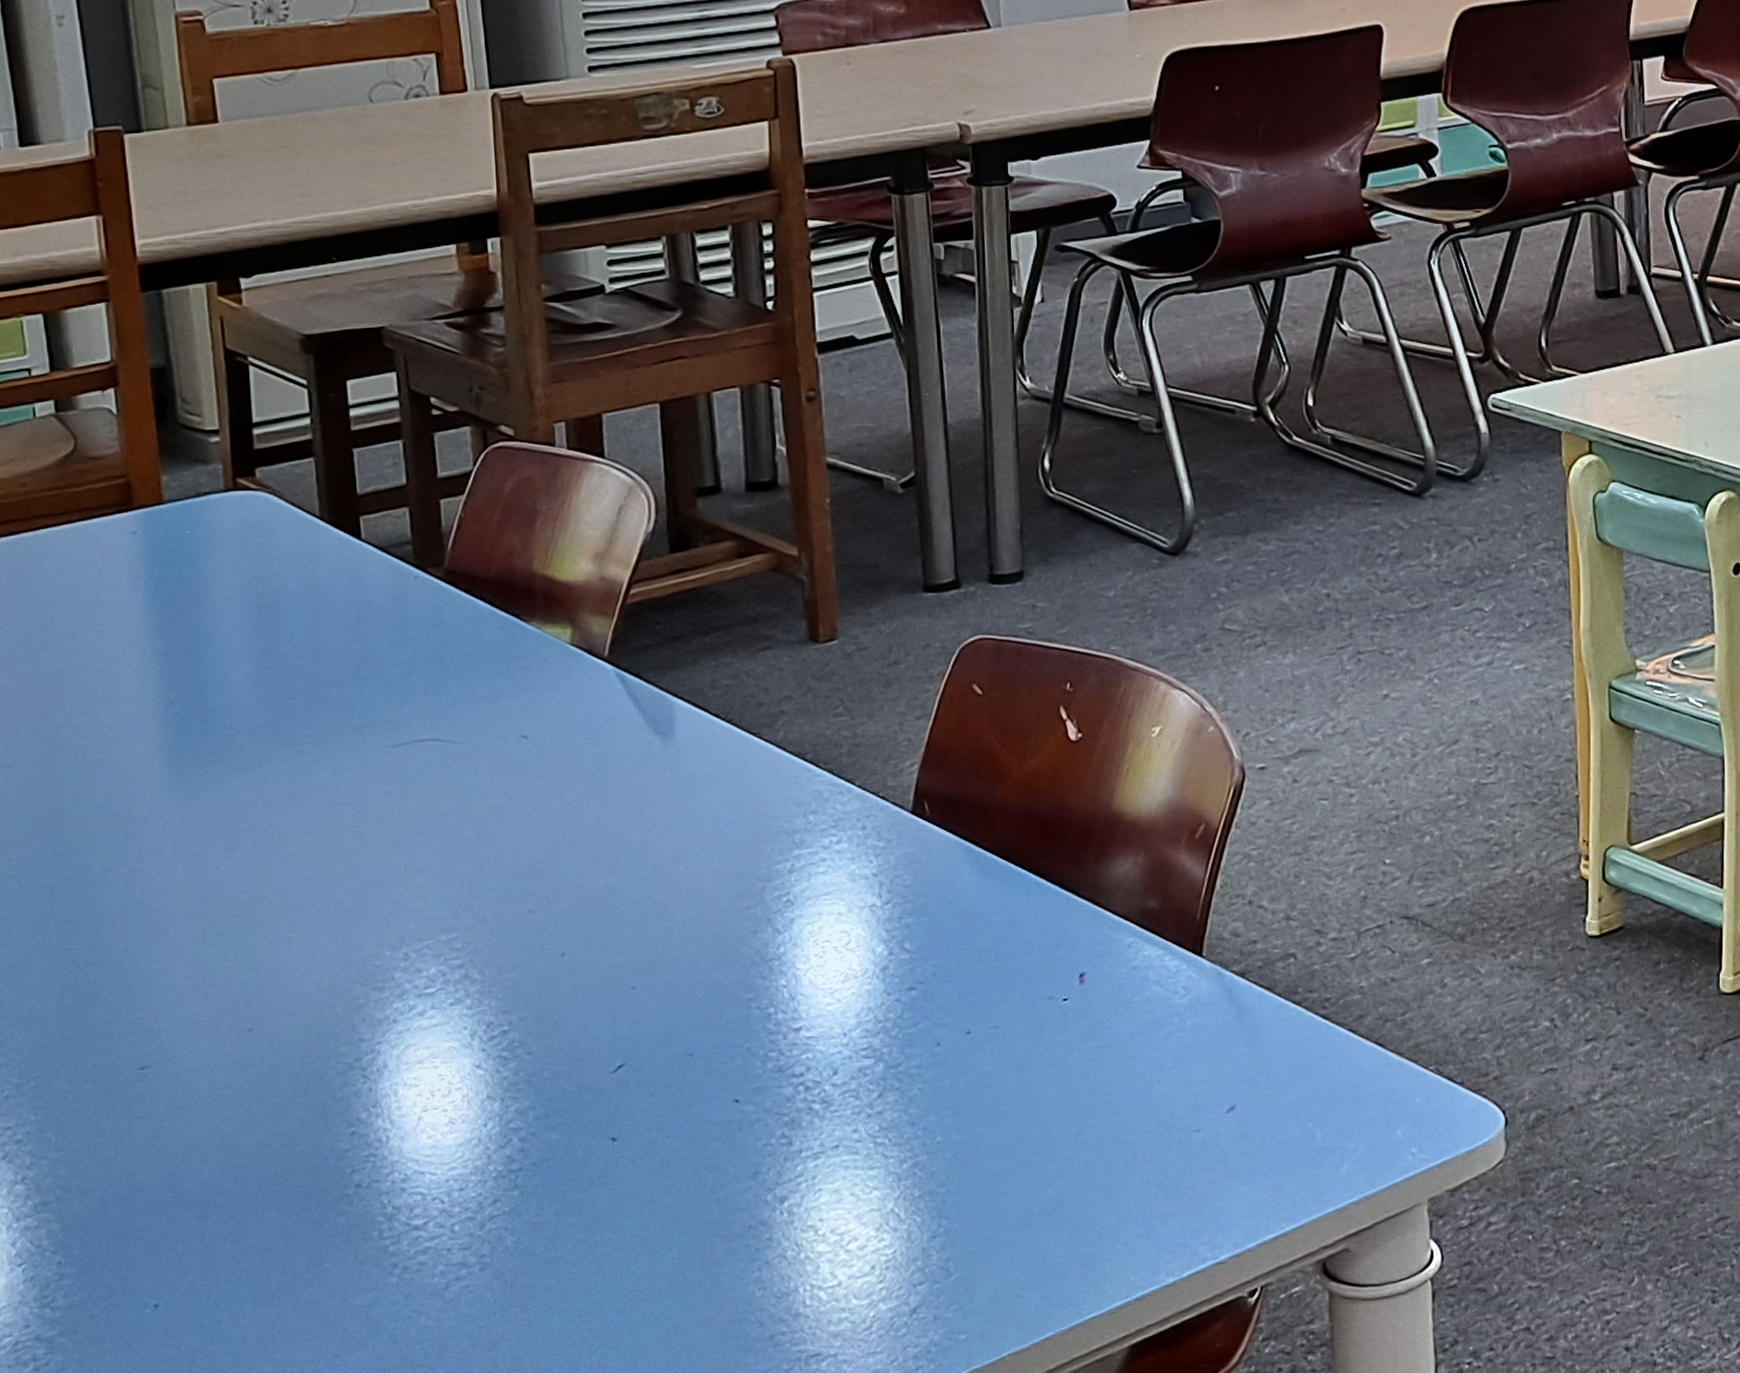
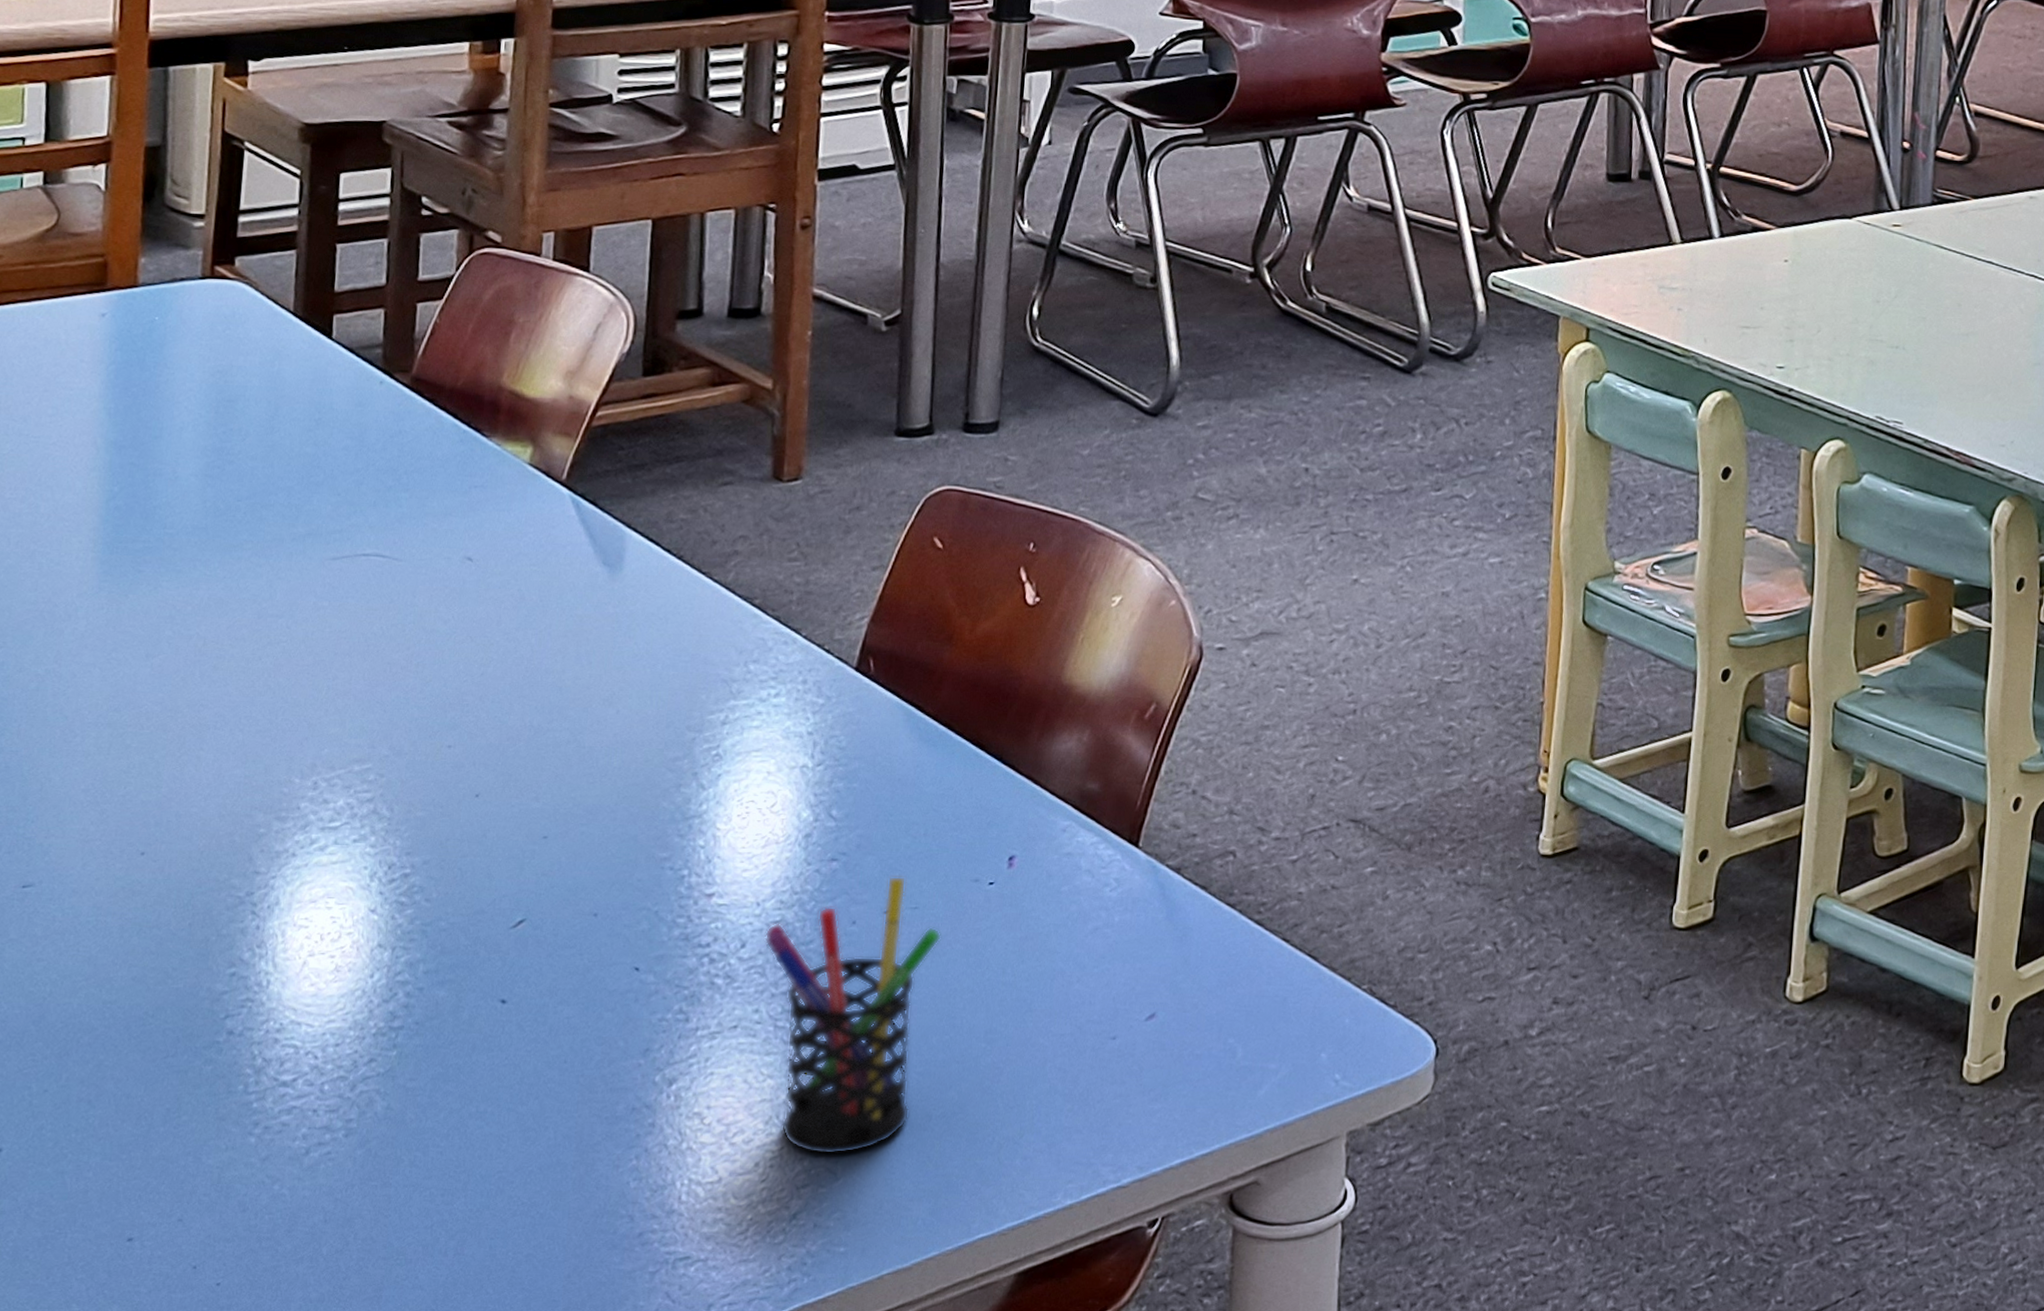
pen holder: none [855,999,1023,1255] -> present [764,876,941,1155]

